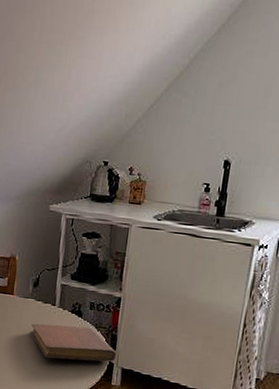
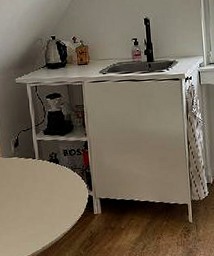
notebook: present [31,323,117,362] -> none [19,171,93,204]

